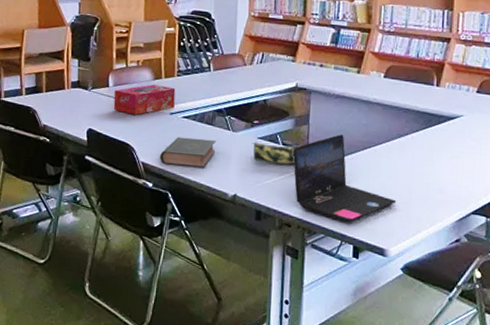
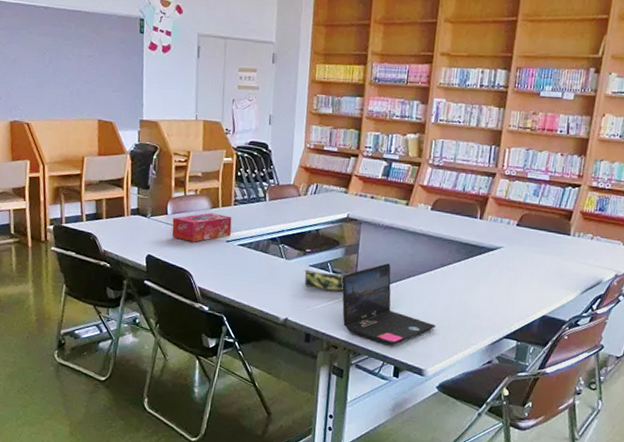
book: present [160,137,217,168] -> none [216,263,270,293]

